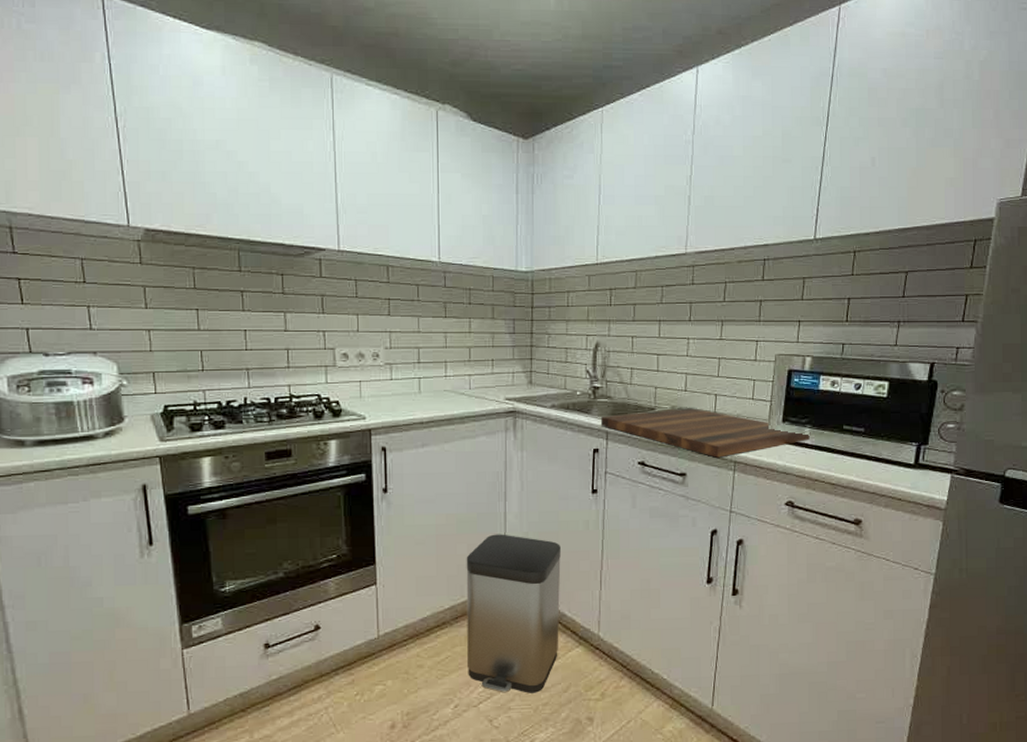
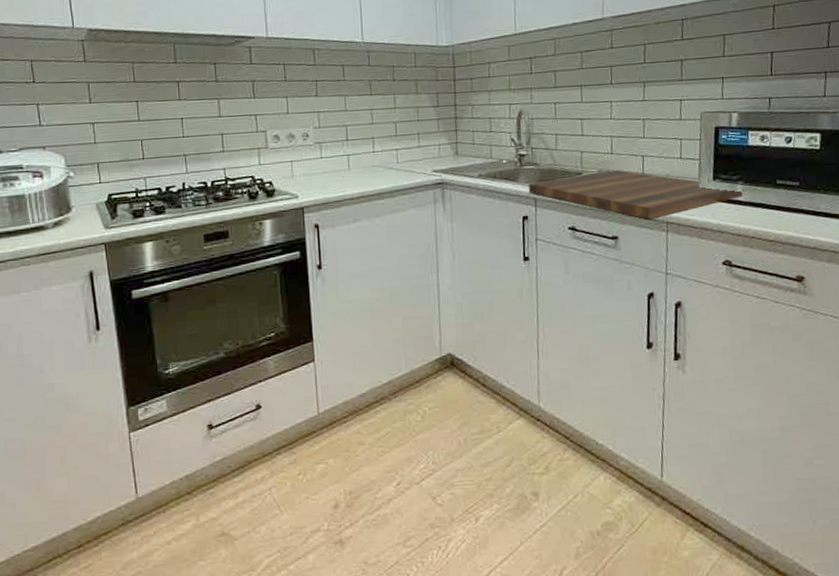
pedal bin: present [466,534,561,693] -> none [401,305,499,469]

